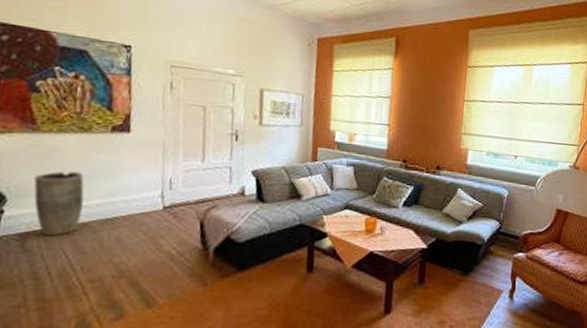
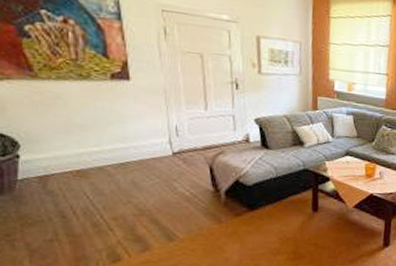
vase: present [34,171,84,237] -> none [42,118,94,180]

